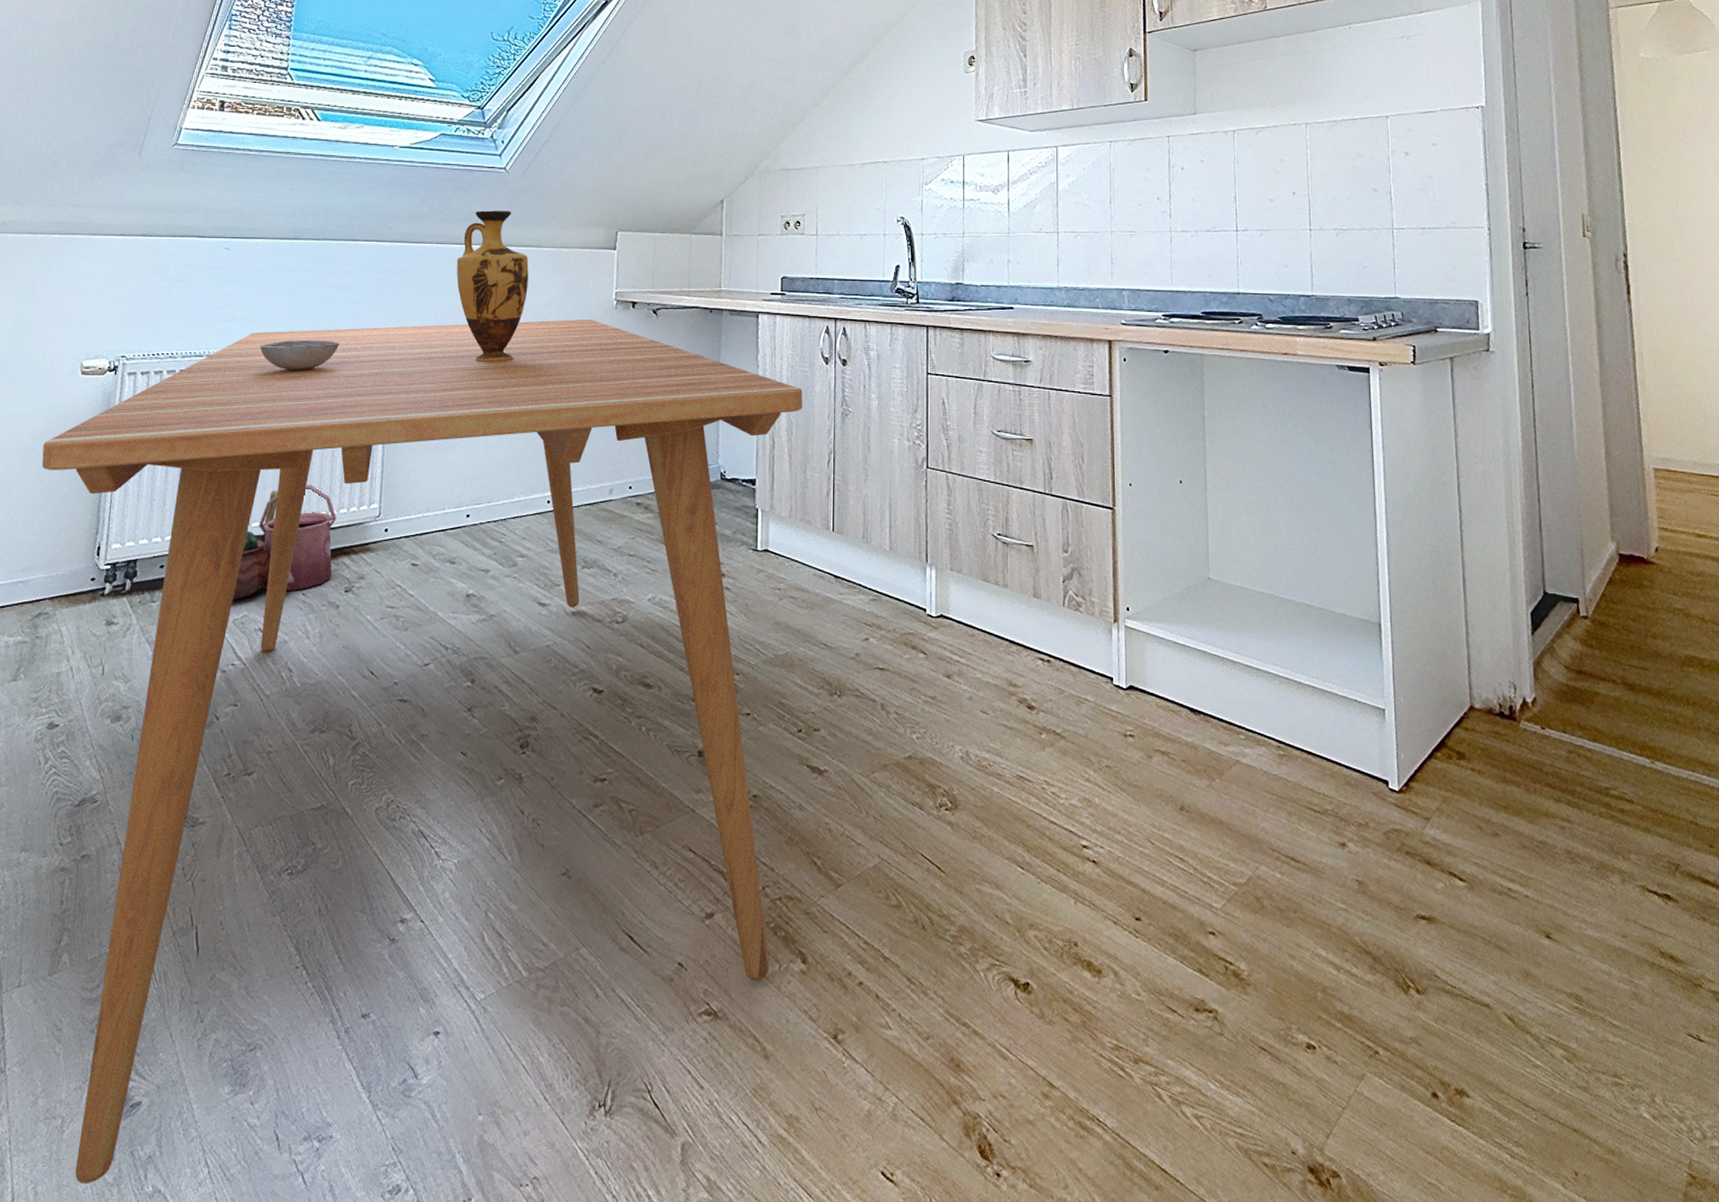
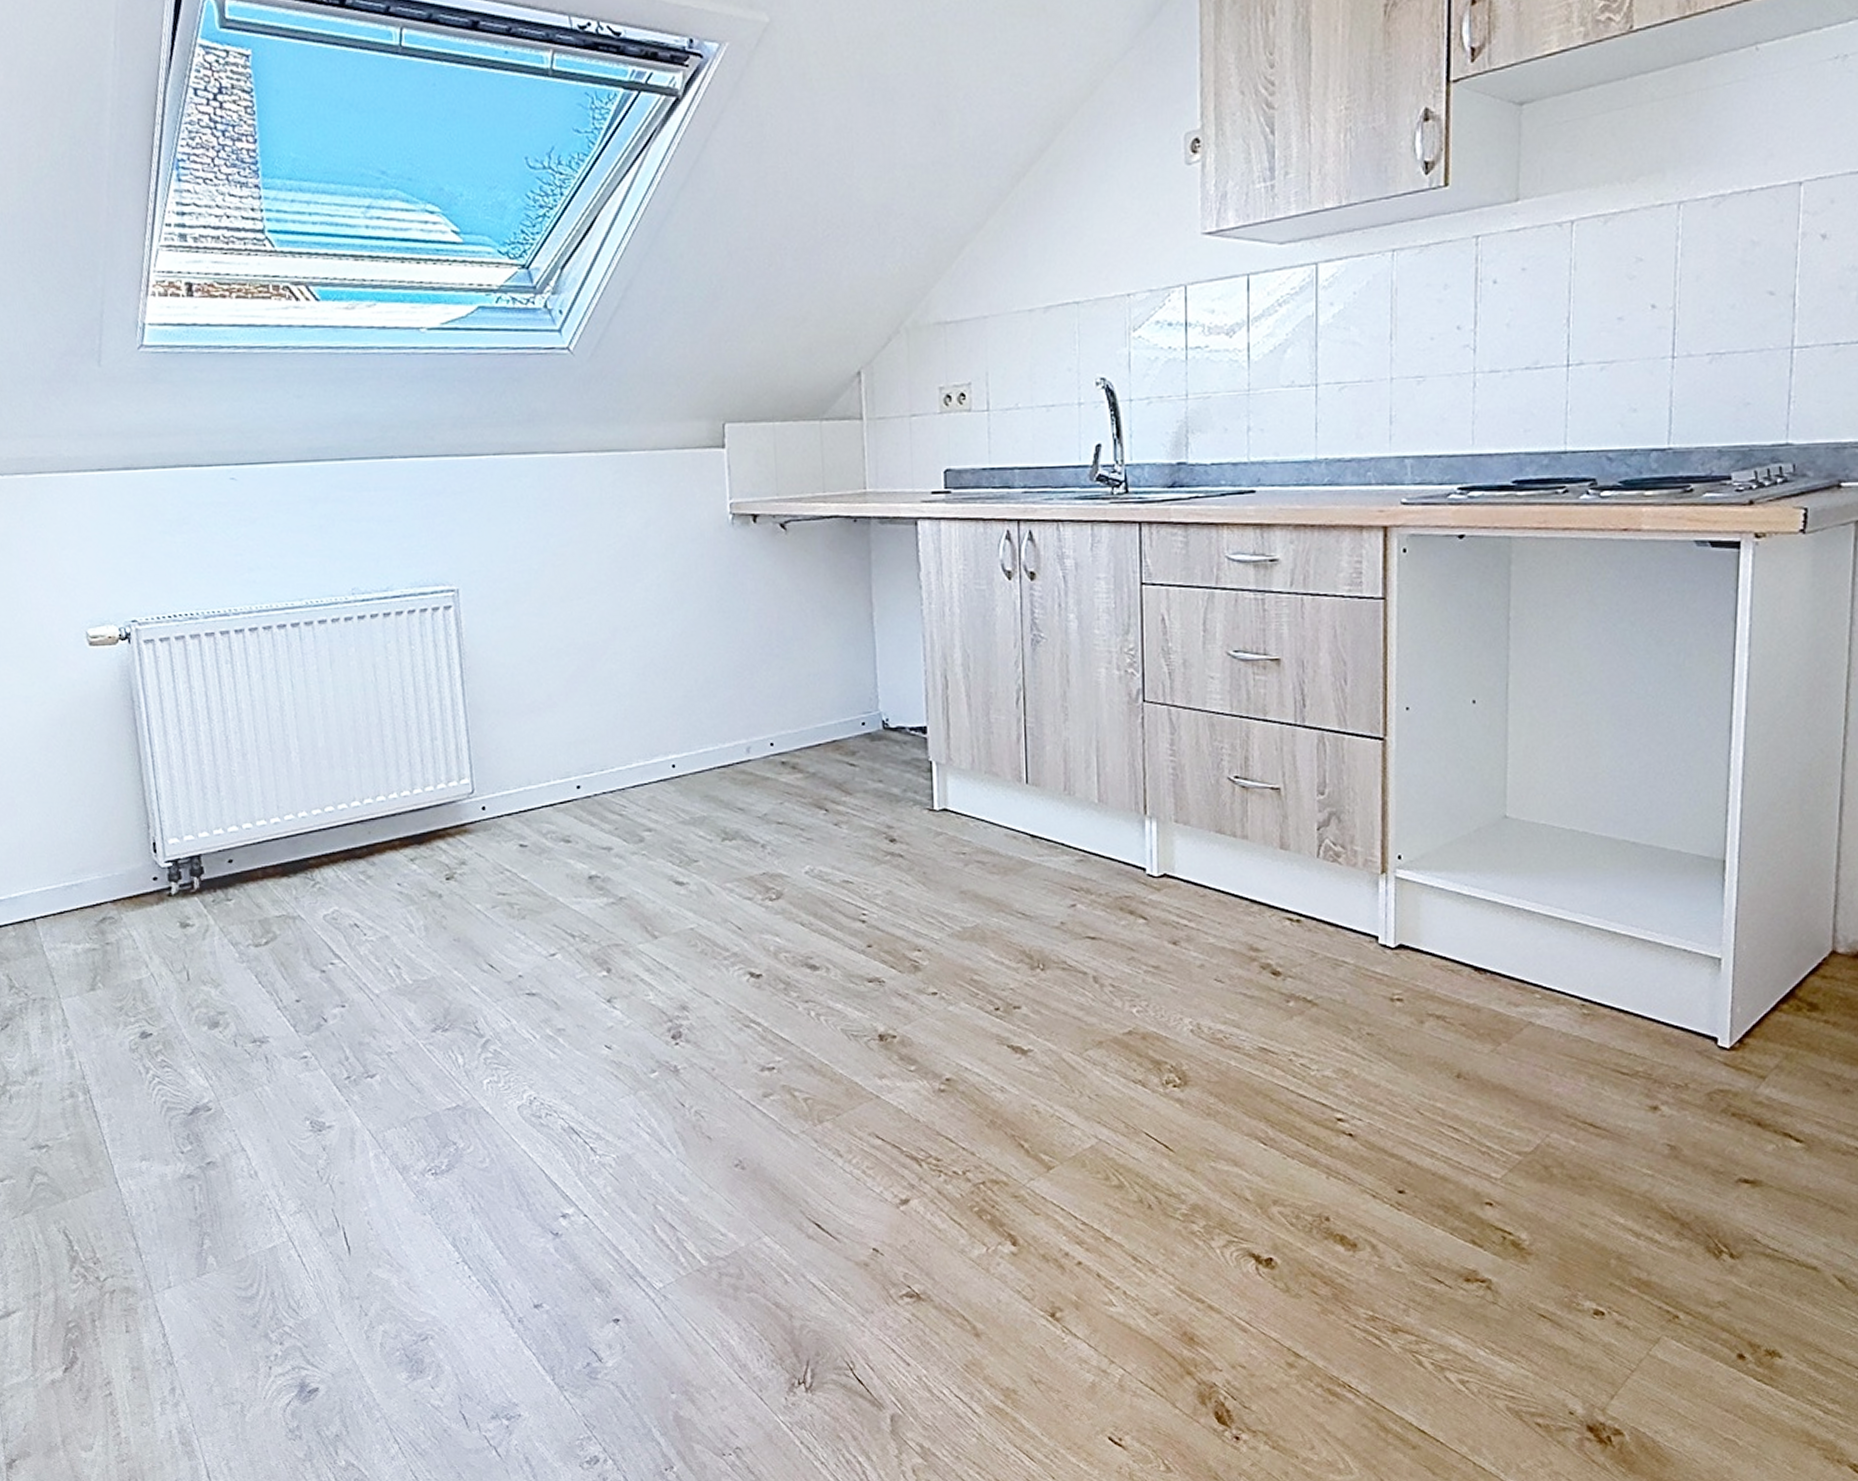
dining table: present [41,319,803,1183] -> none [64,541,981,1459]
watering can: present [233,484,337,600] -> none [317,760,428,894]
bowl: present [259,340,340,371] -> none [295,586,393,627]
vase: present [456,210,529,362] -> none [522,405,618,603]

